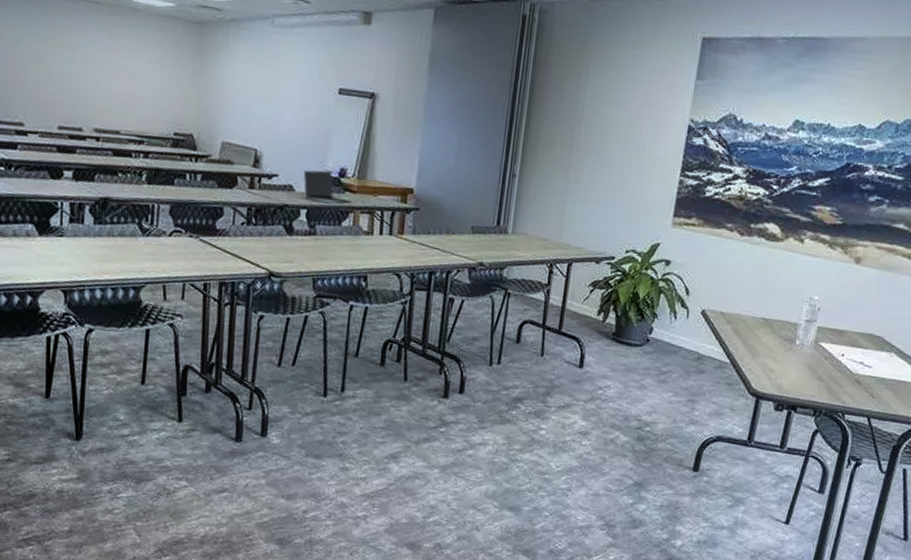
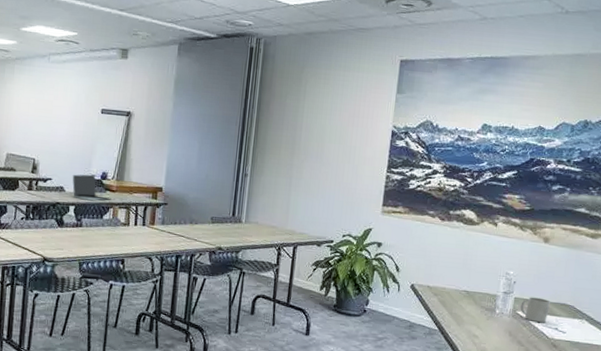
mug: none [823,326,857,356] -> present [520,297,550,323]

